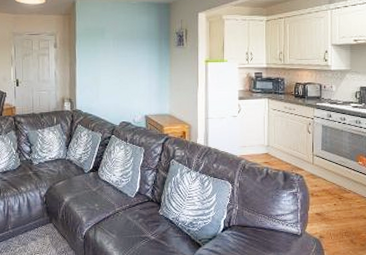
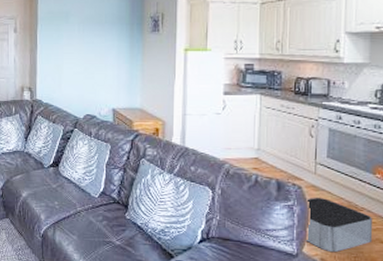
storage bin: none [306,183,358,230] -> present [305,197,373,253]

